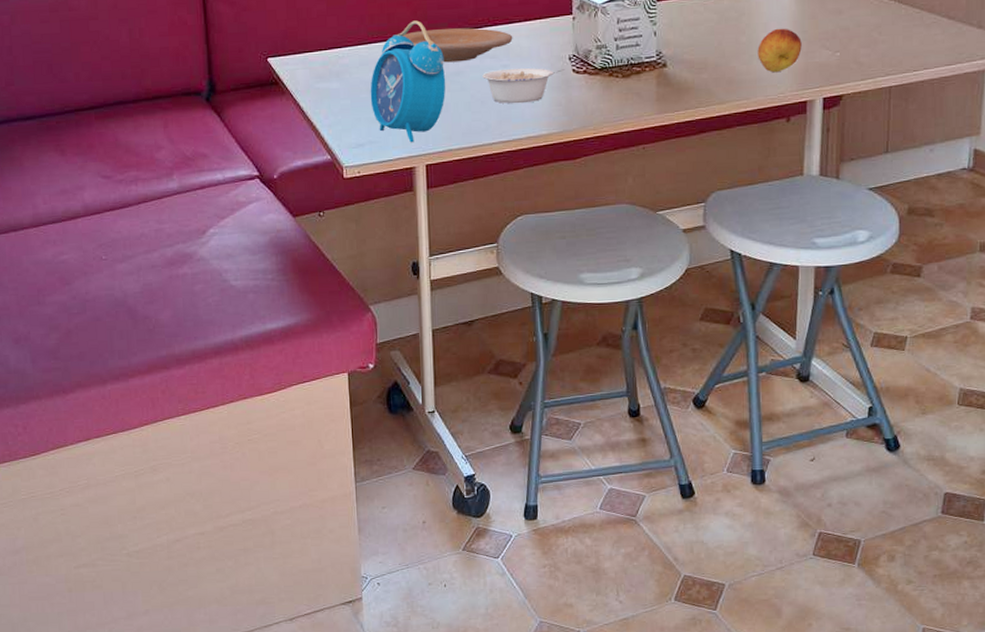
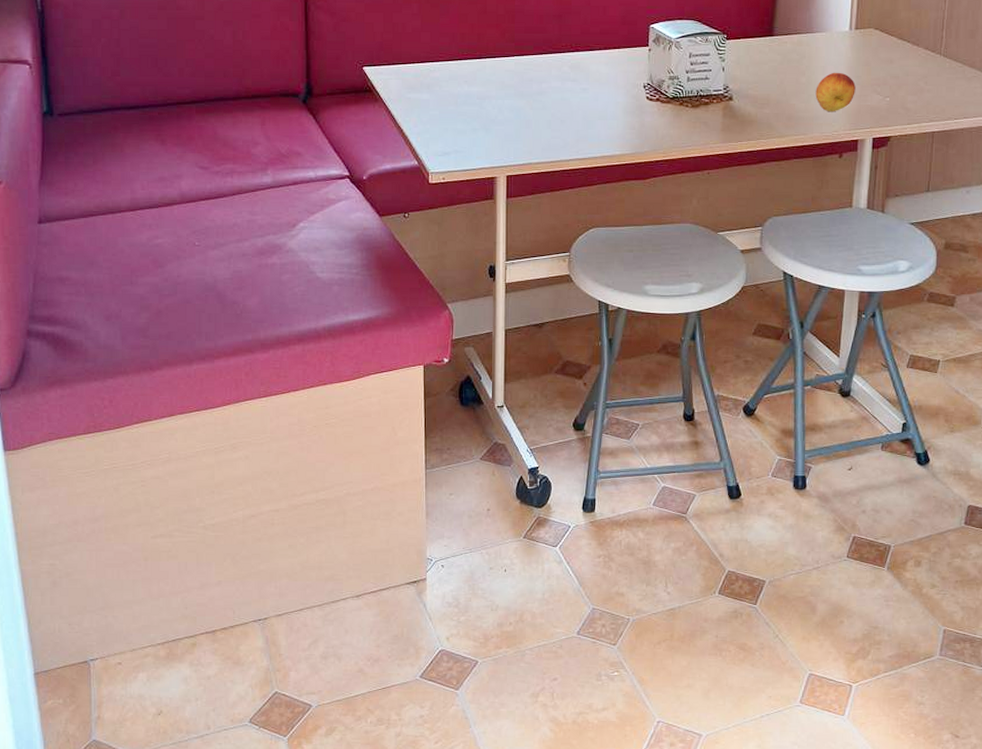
alarm clock: present [370,20,446,143] -> none [458,42,529,155]
plate: present [402,27,513,63] -> none [490,51,593,83]
legume: present [483,68,565,104] -> none [563,92,639,125]

